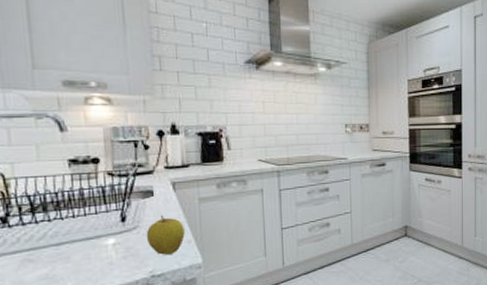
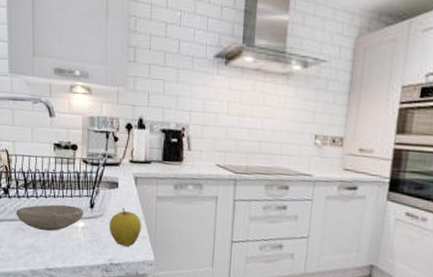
bowl: none [20,222,114,257] -> present [16,204,84,231]

